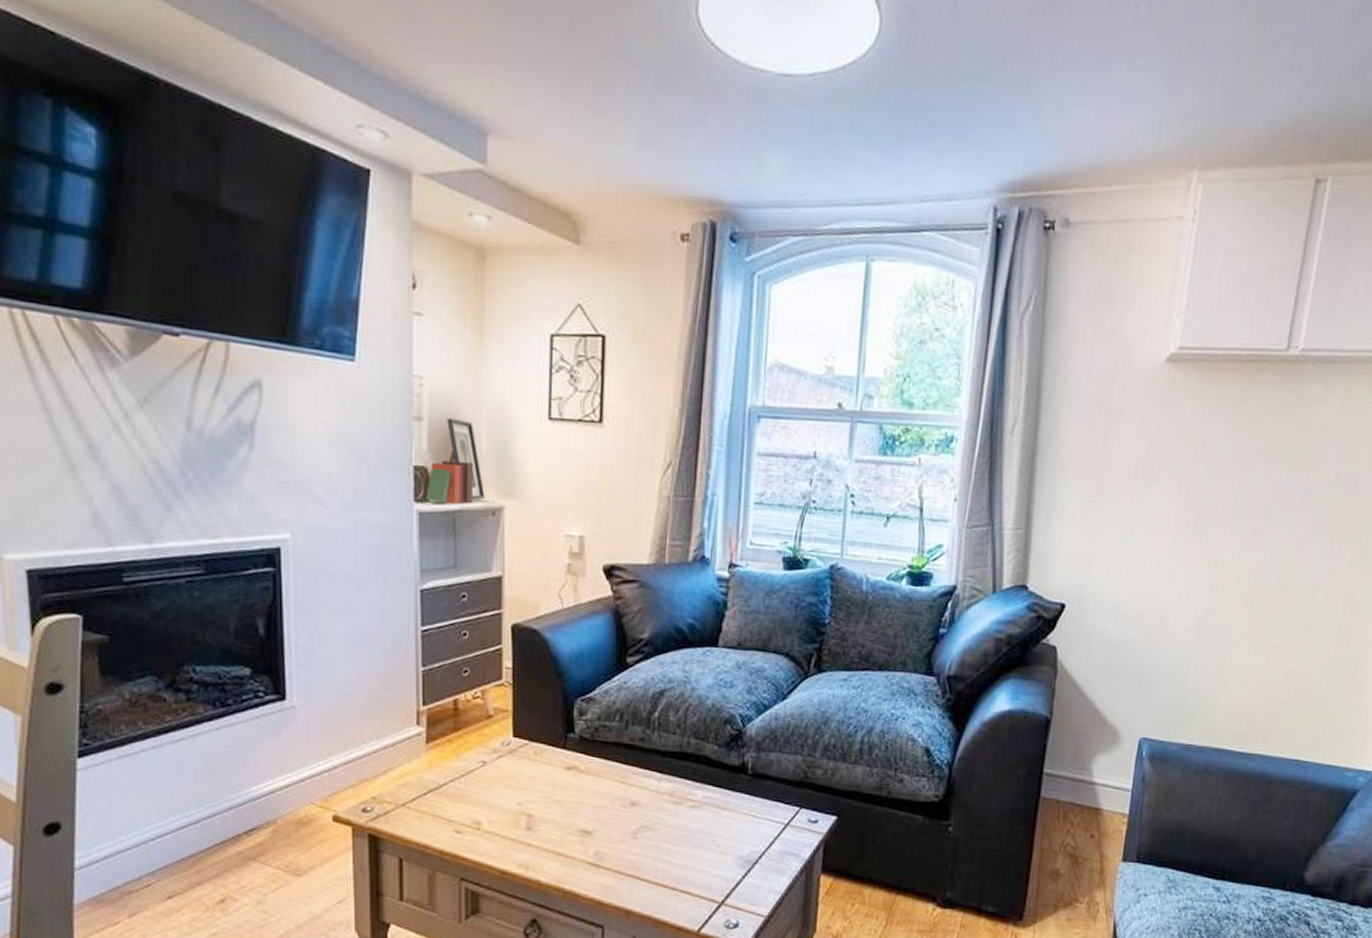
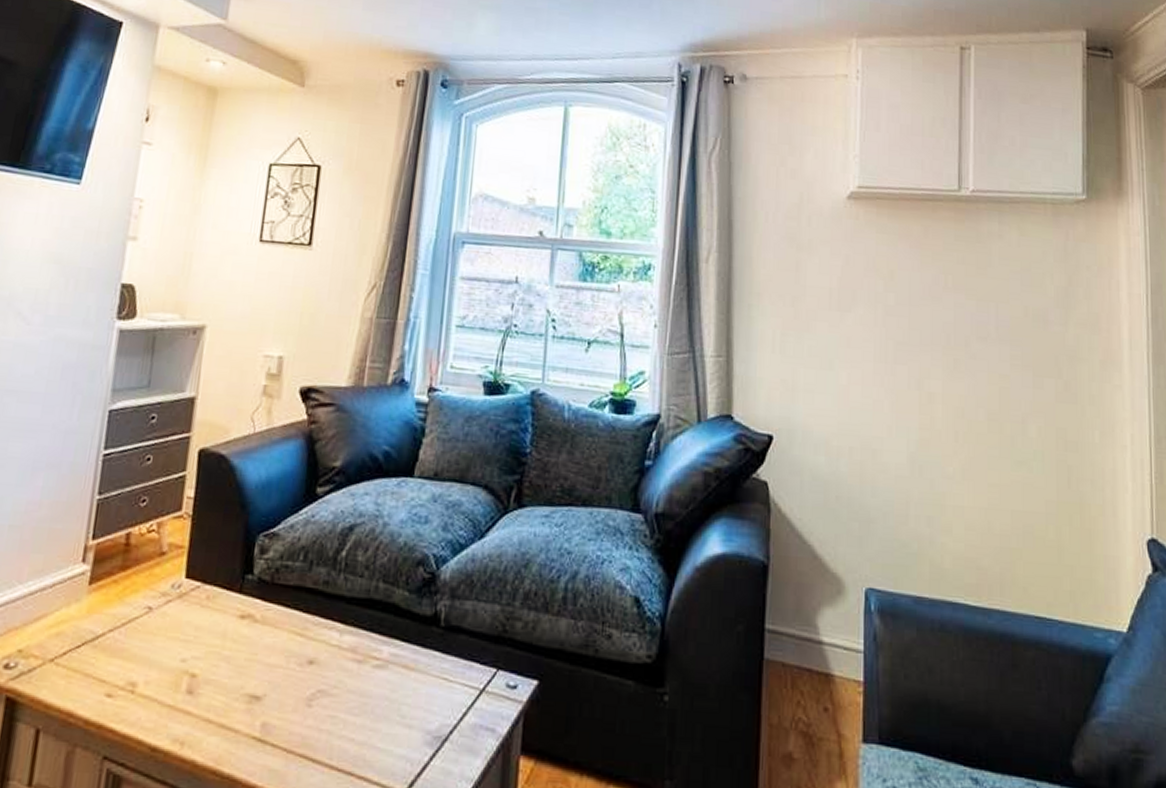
books: present [425,461,474,505] -> none [128,279,182,323]
picture frame: present [447,418,485,500] -> none [156,238,189,319]

